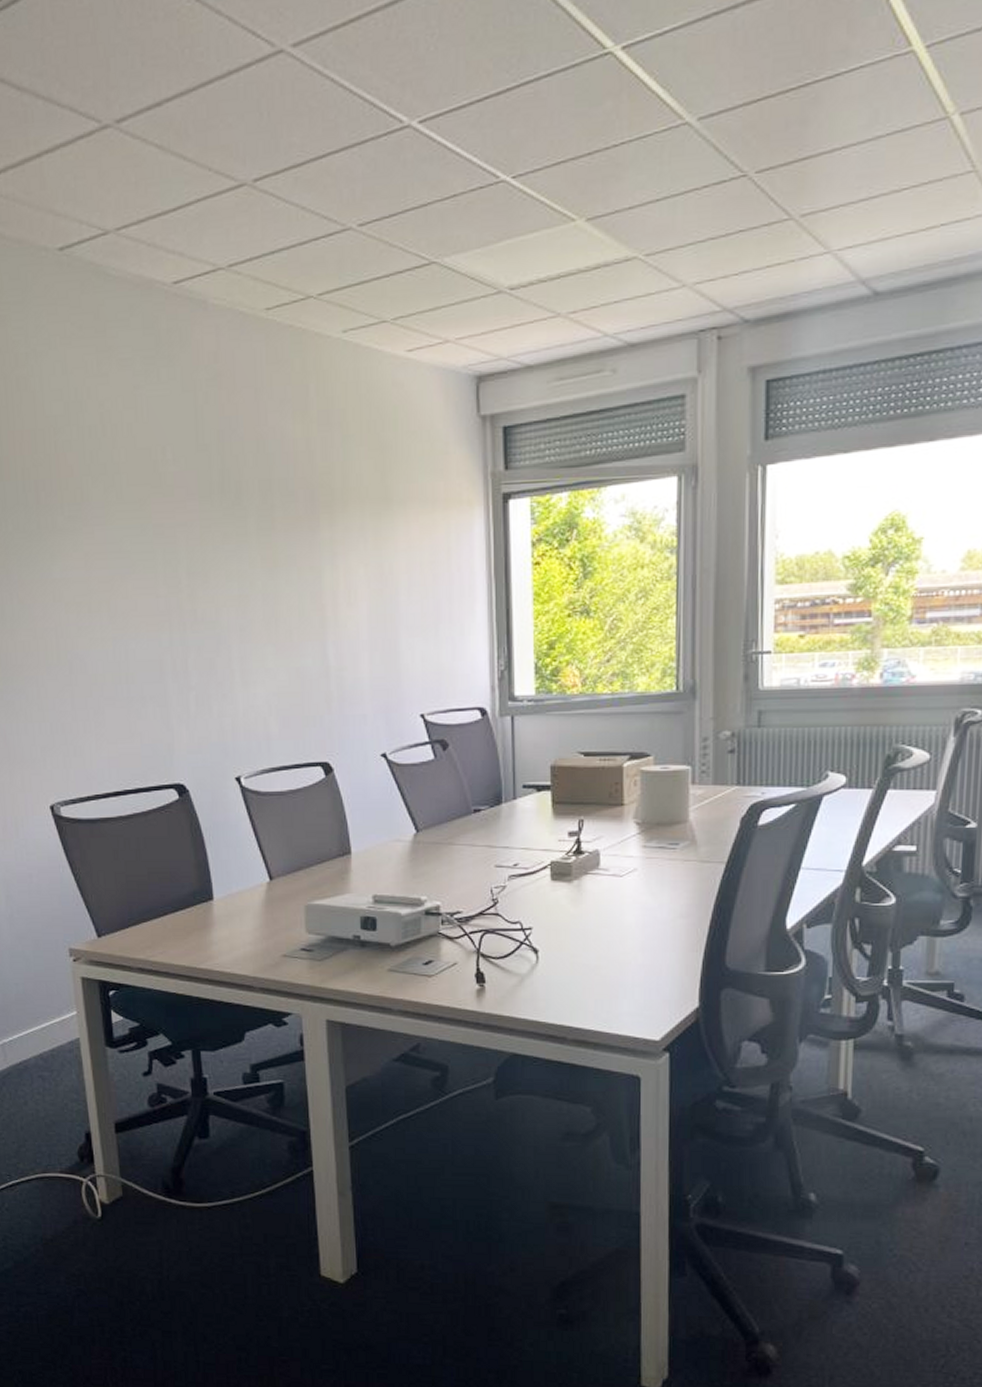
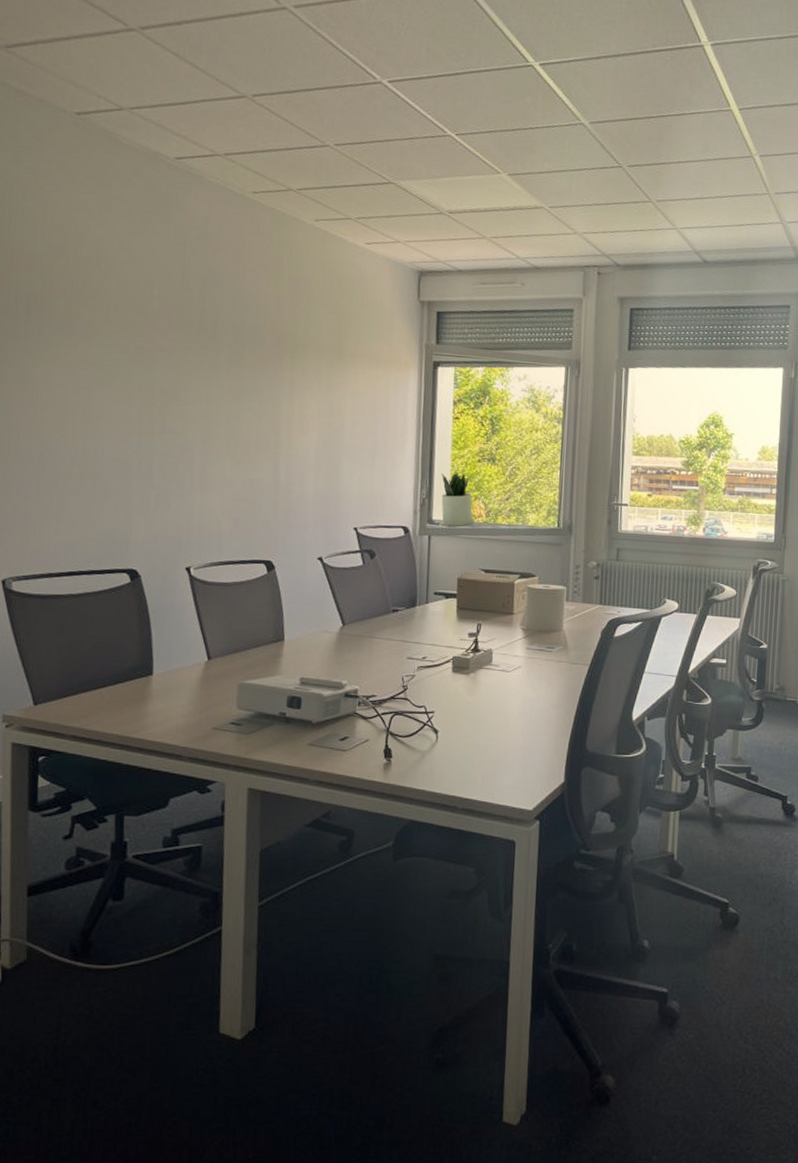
planter: none [522,633,568,703] -> present [440,472,475,527]

